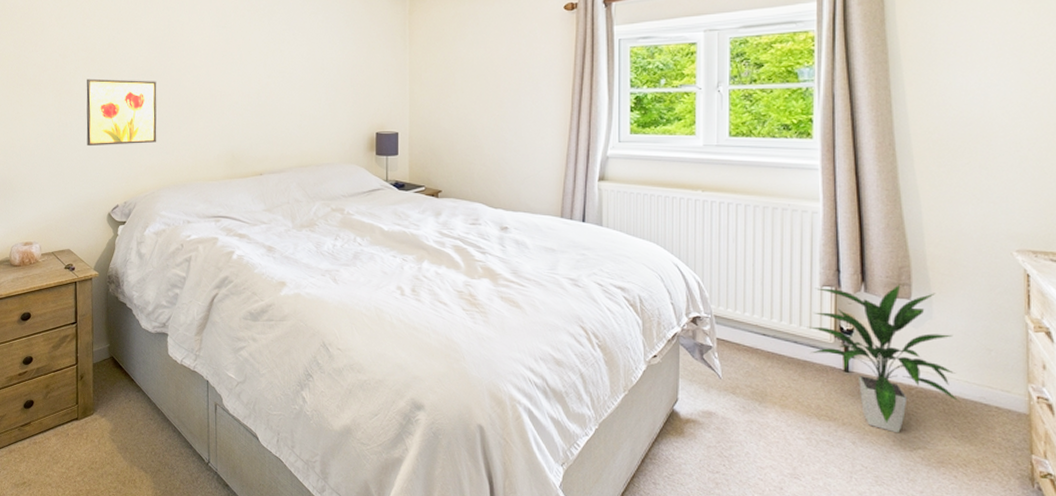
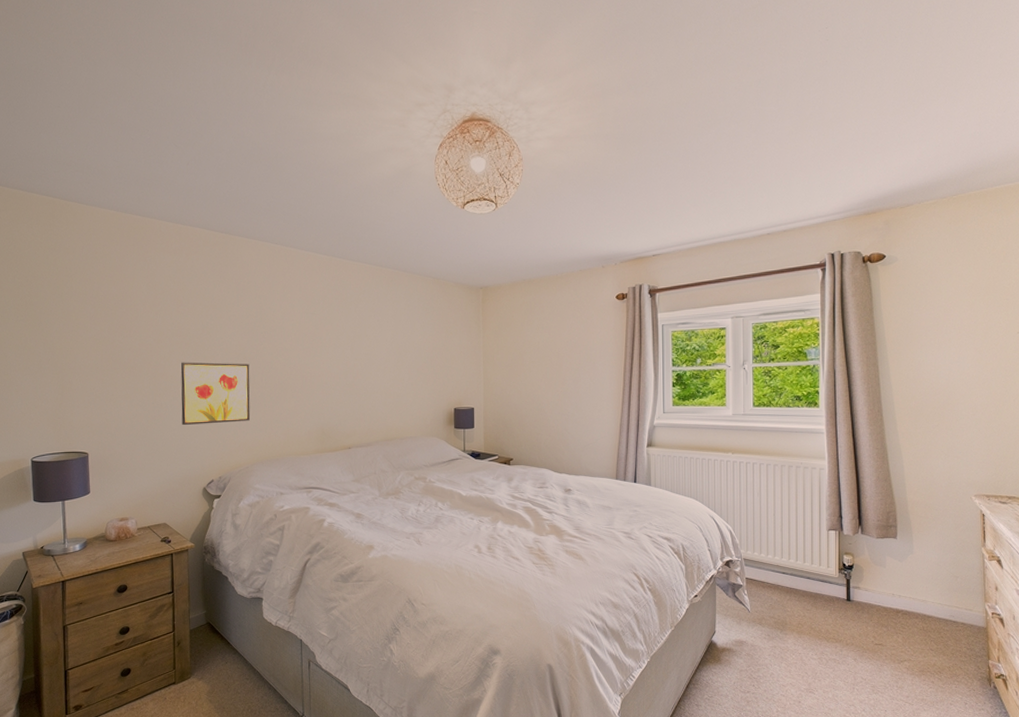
indoor plant: present [807,284,959,433] -> none [817,526,935,649]

